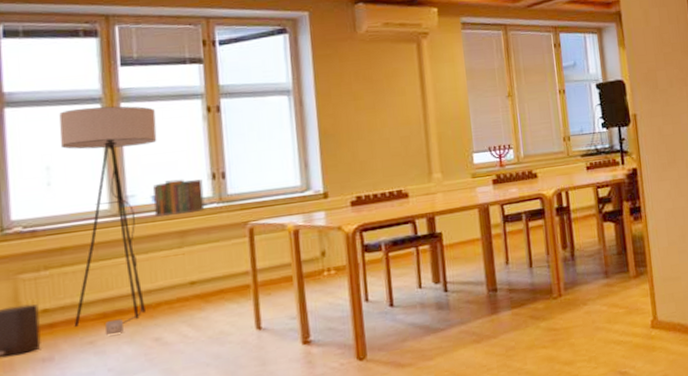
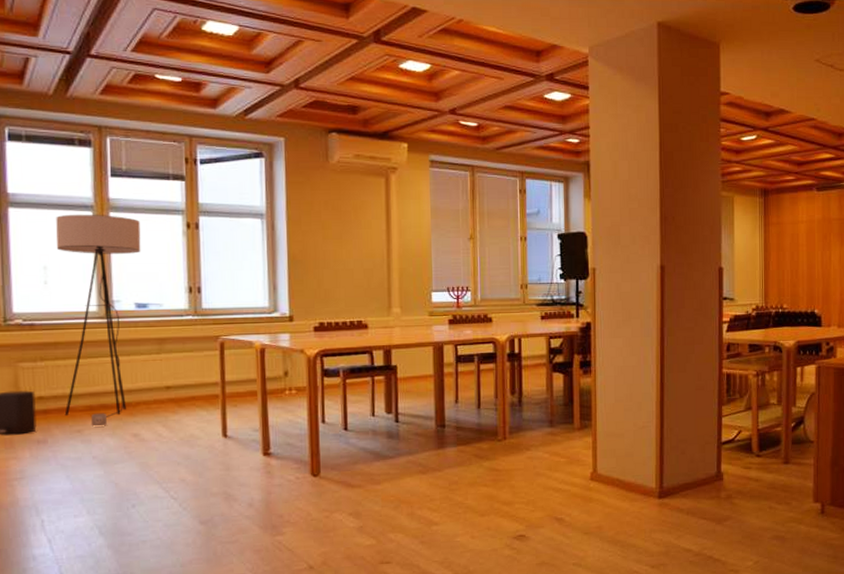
books: present [152,179,205,218] -> none [135,290,181,324]

